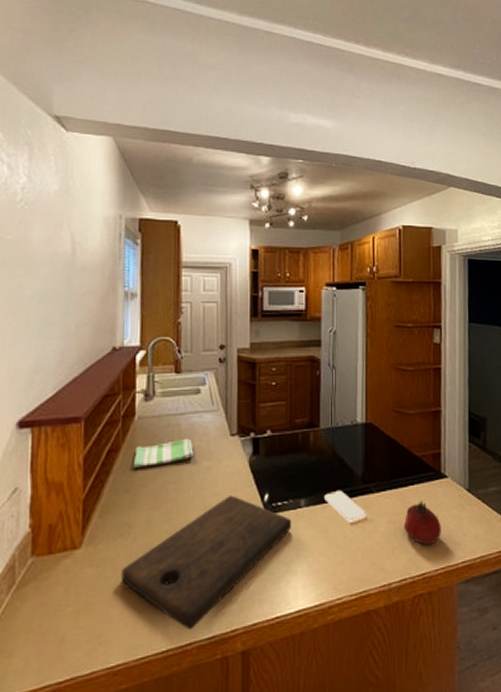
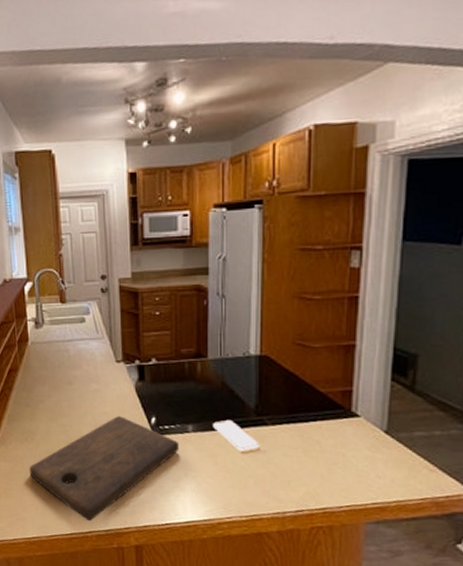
dish towel: present [132,438,194,468] -> none [30,363,83,386]
fruit: present [403,500,441,545] -> none [302,438,348,482]

